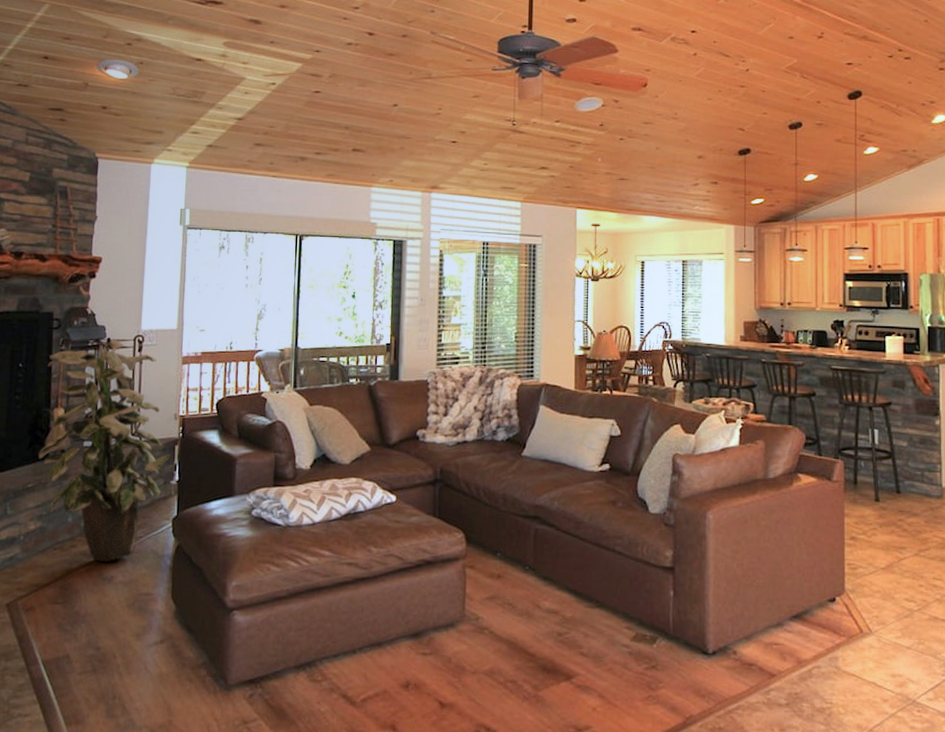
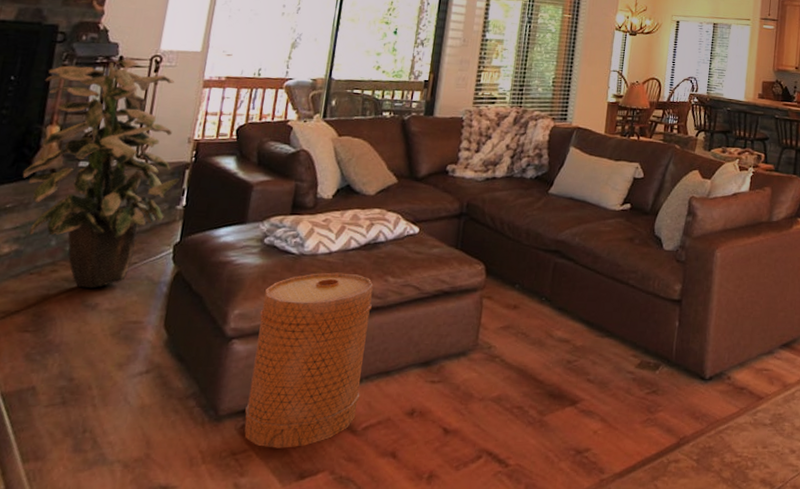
basket: none [251,543,358,718] -> present [244,272,373,448]

